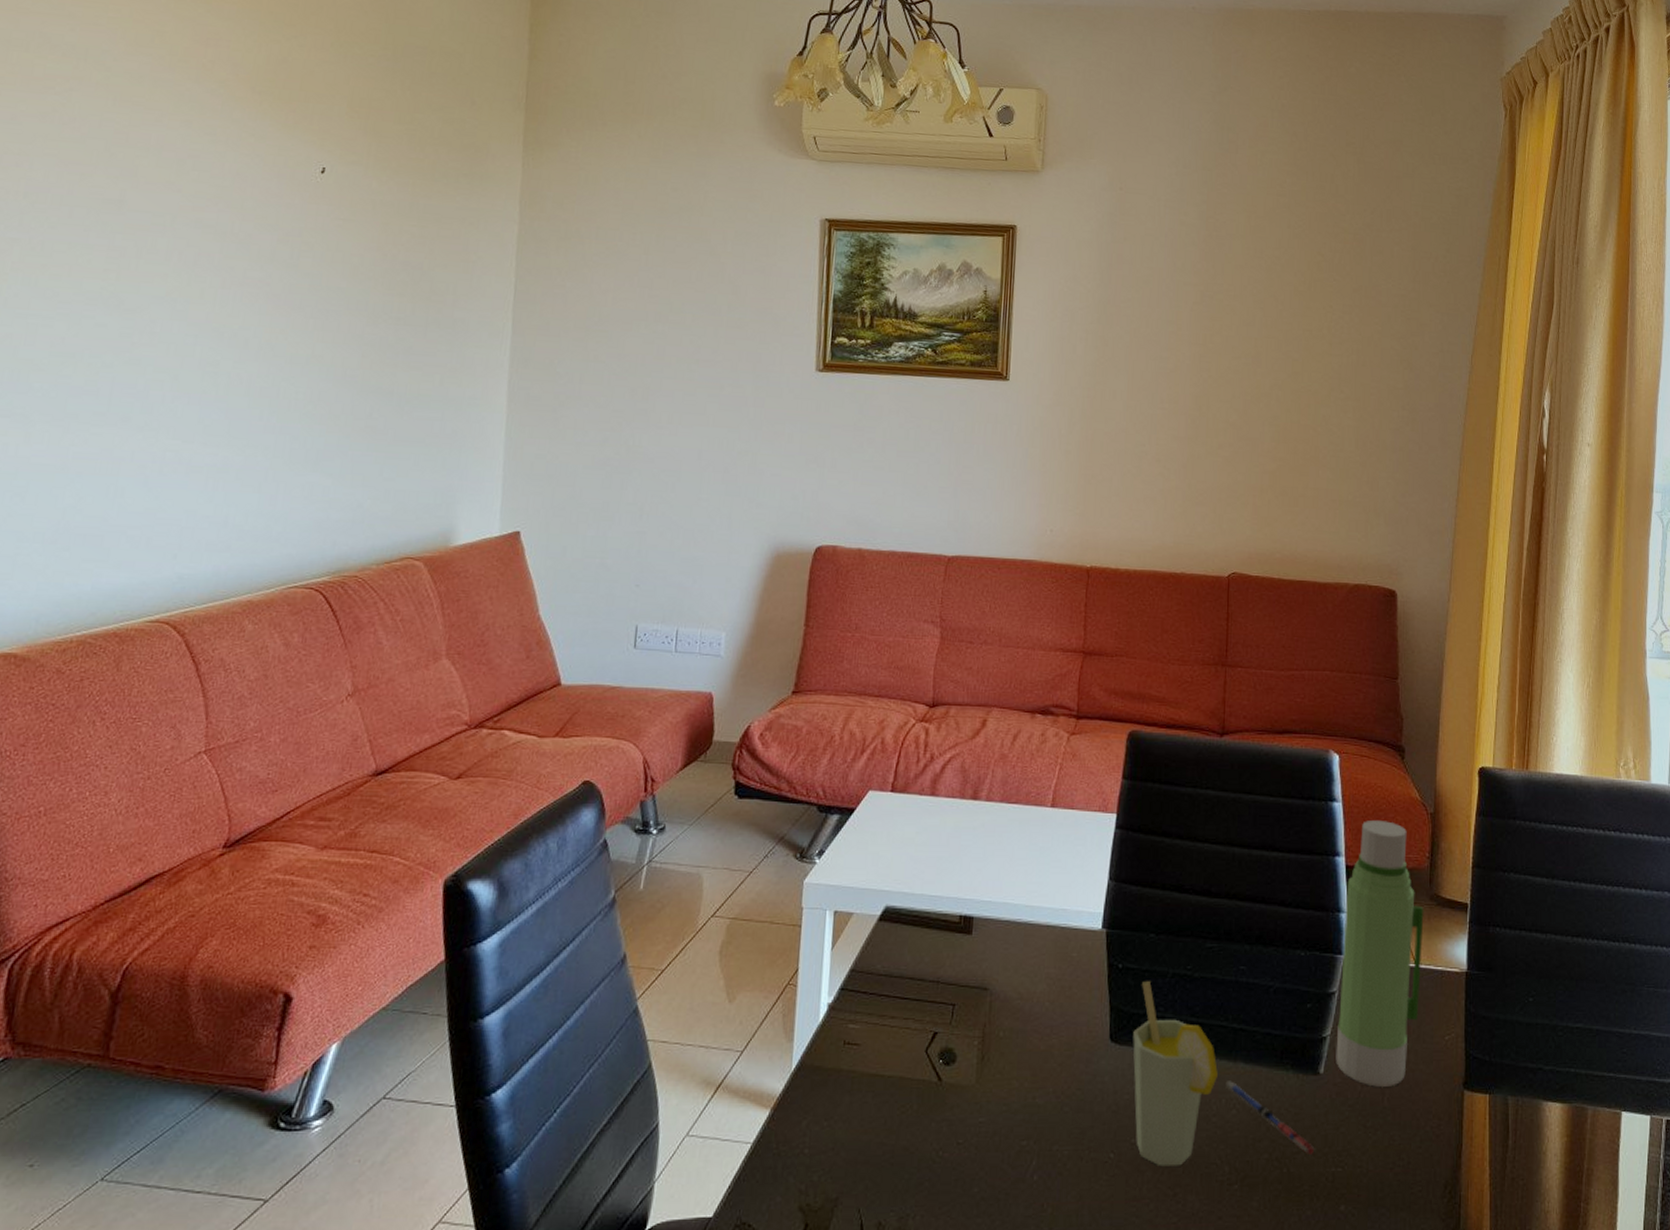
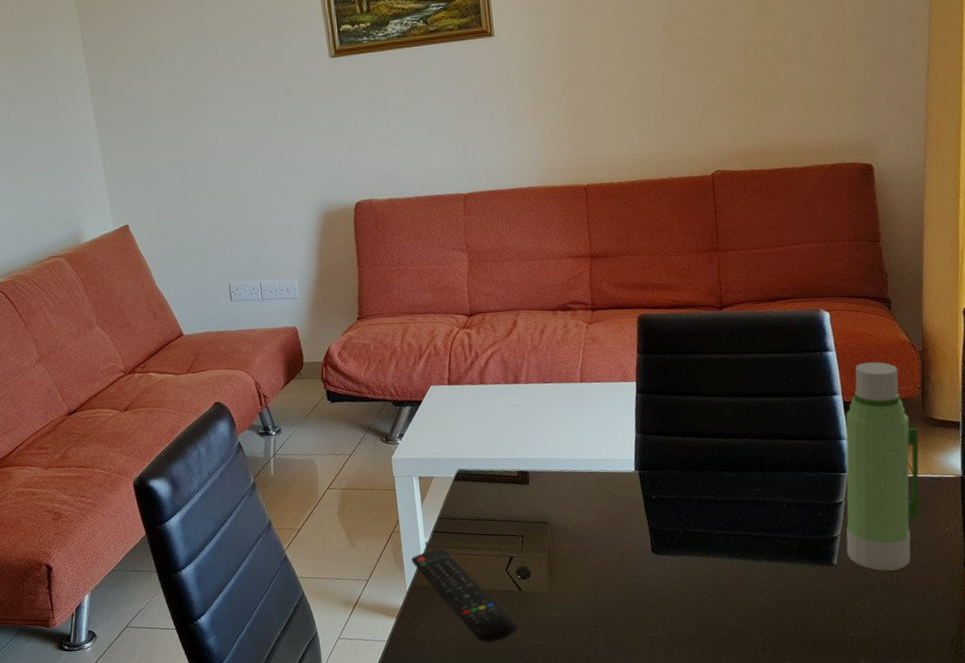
remote control: none [805,1015,929,1154] -> present [411,549,517,643]
cup: present [1133,981,1218,1167] -> none [670,506,745,640]
pen: present [1225,1081,1315,1154] -> none [753,575,835,624]

